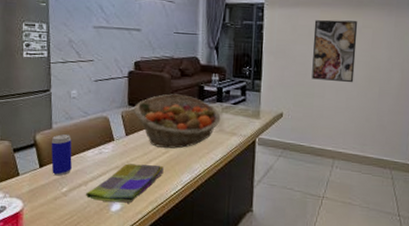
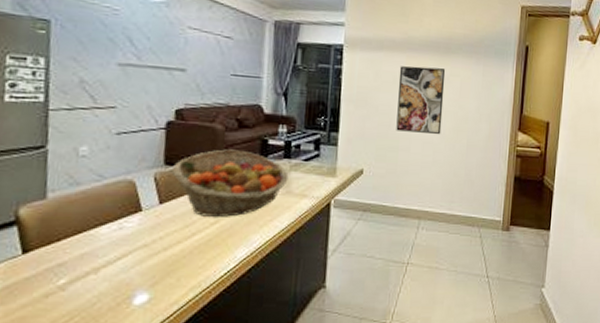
beverage can: present [51,134,72,176] -> none [42,206,77,264]
dish towel: present [86,163,164,203] -> none [96,239,212,292]

